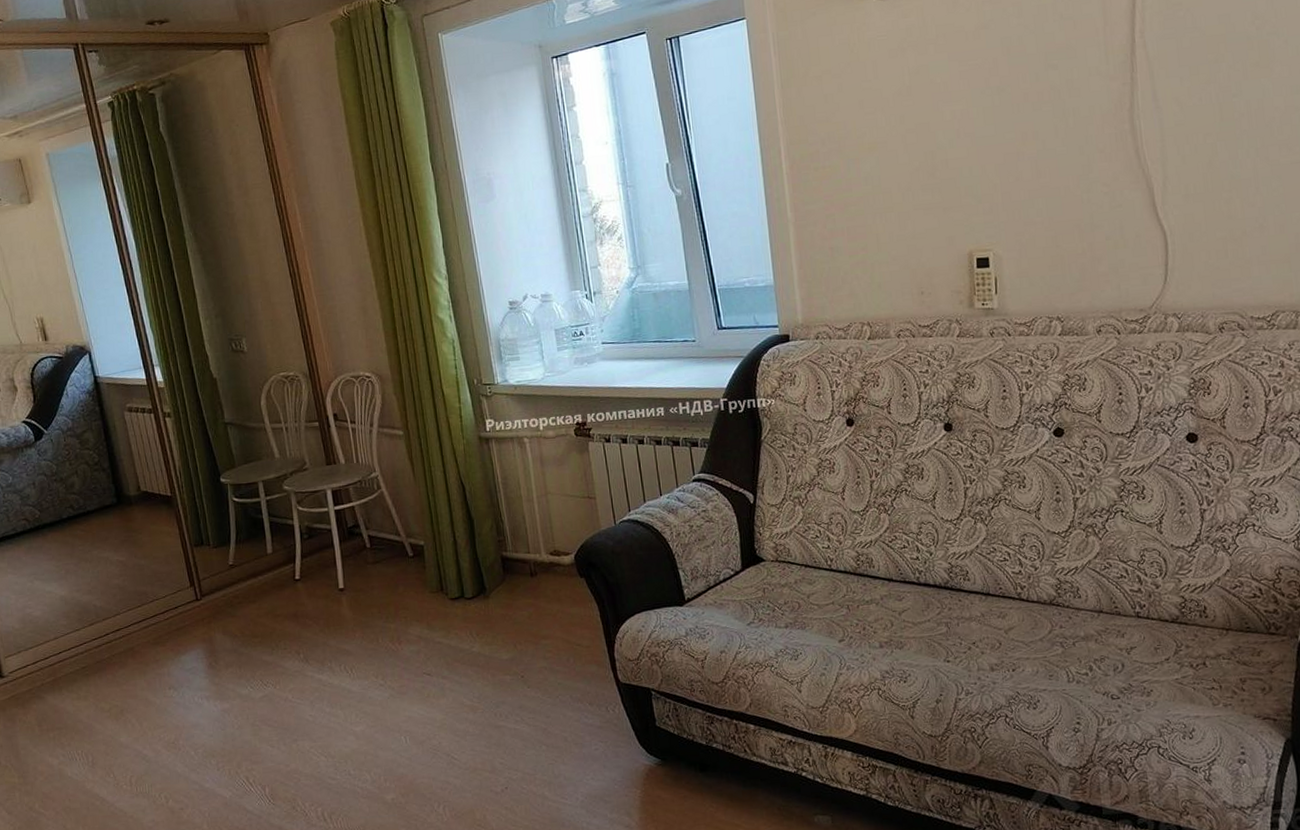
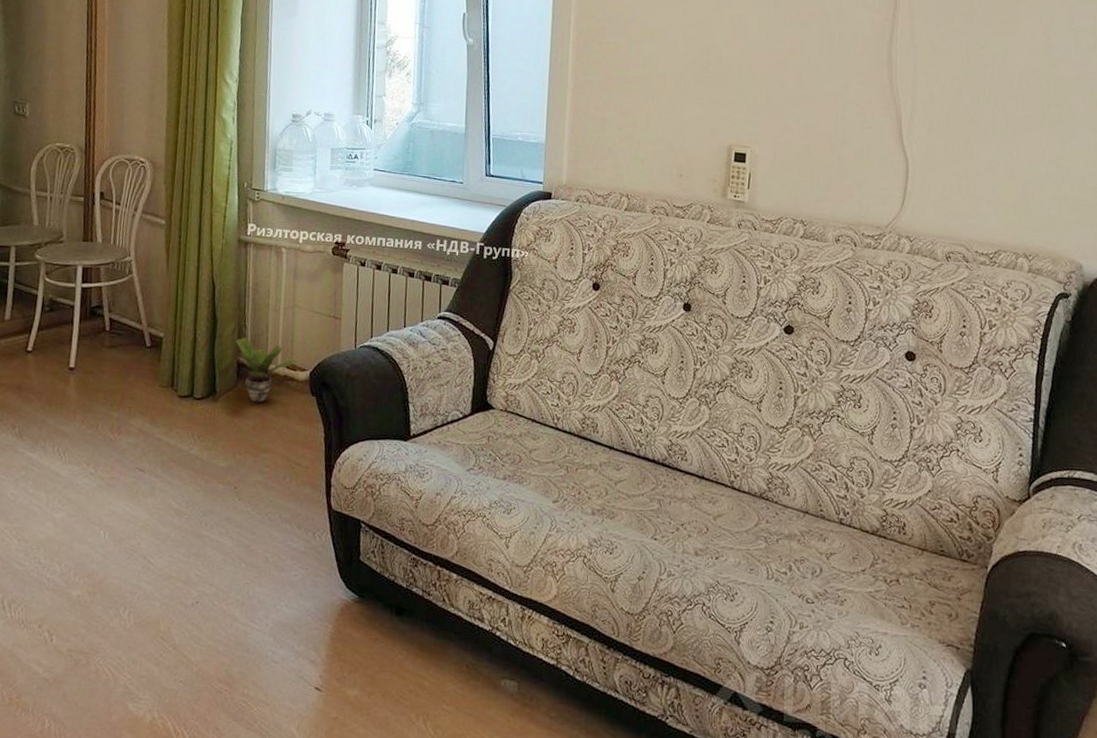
potted plant: none [495,531,559,594] -> present [235,337,297,403]

